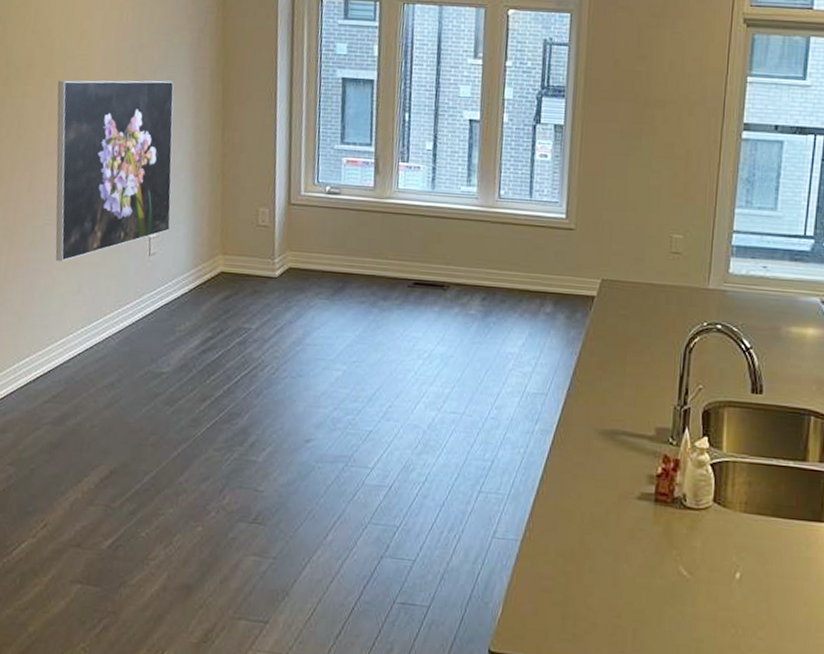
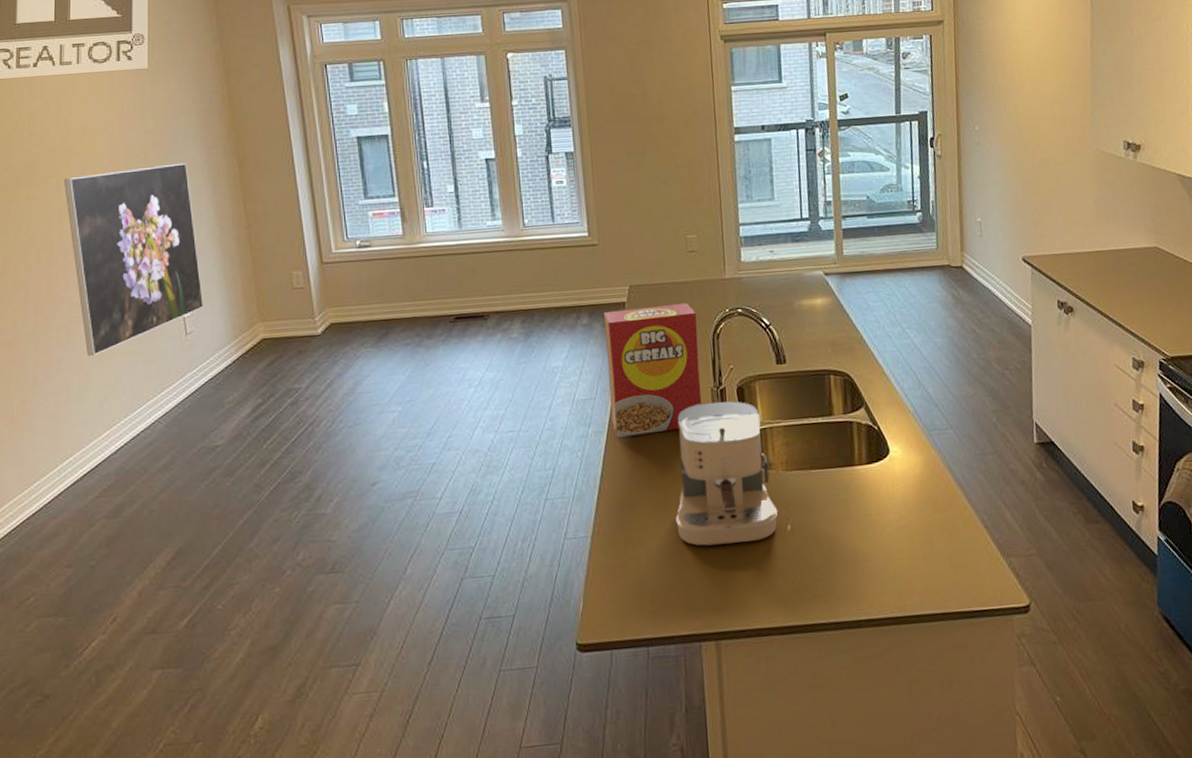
cereal box: none [560,302,671,445] -> present [603,302,702,437]
coffee maker: none [614,421,730,583] -> present [676,401,778,546]

